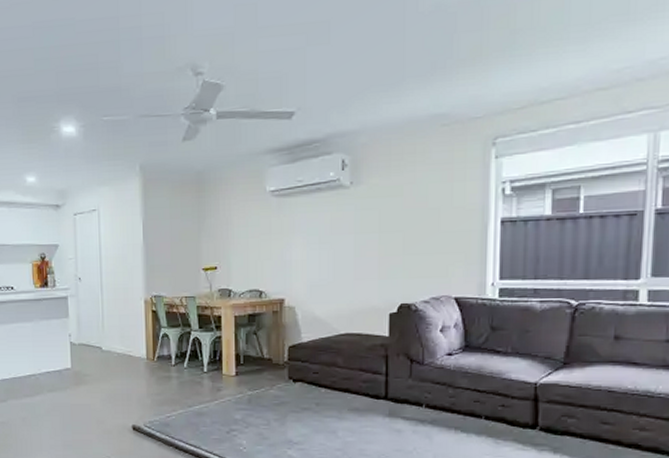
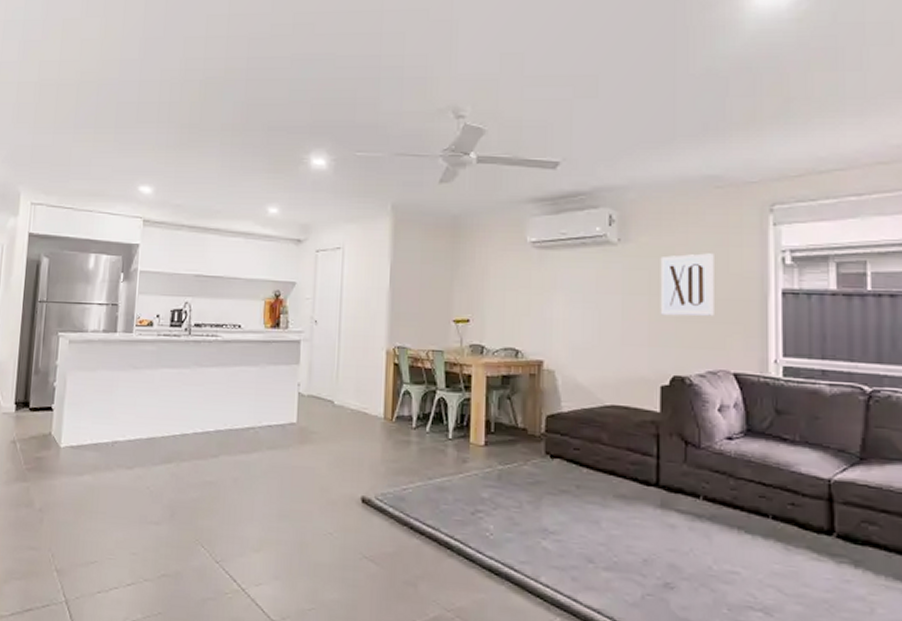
wall art: none [389,189,439,250] -> present [660,253,714,316]

